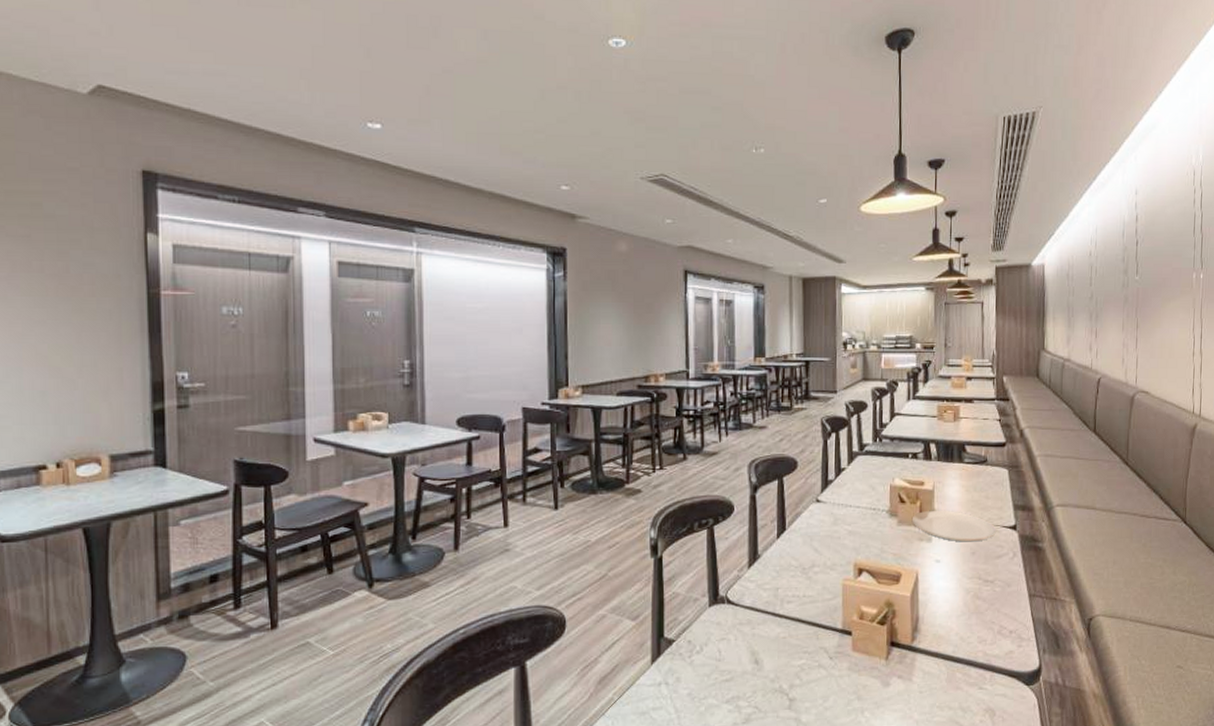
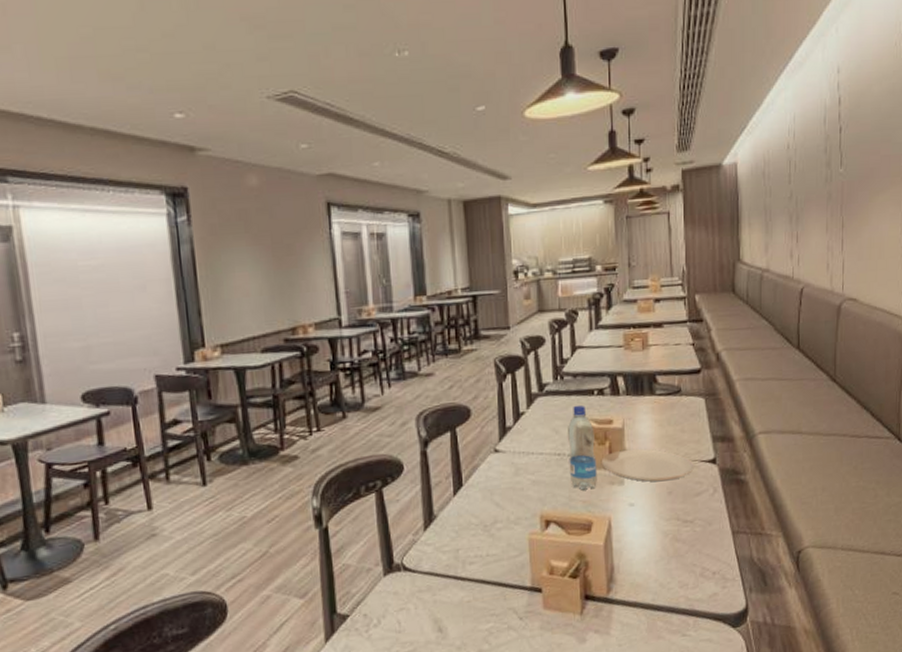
bottle: none [882,466,908,544] -> present [567,405,597,490]

